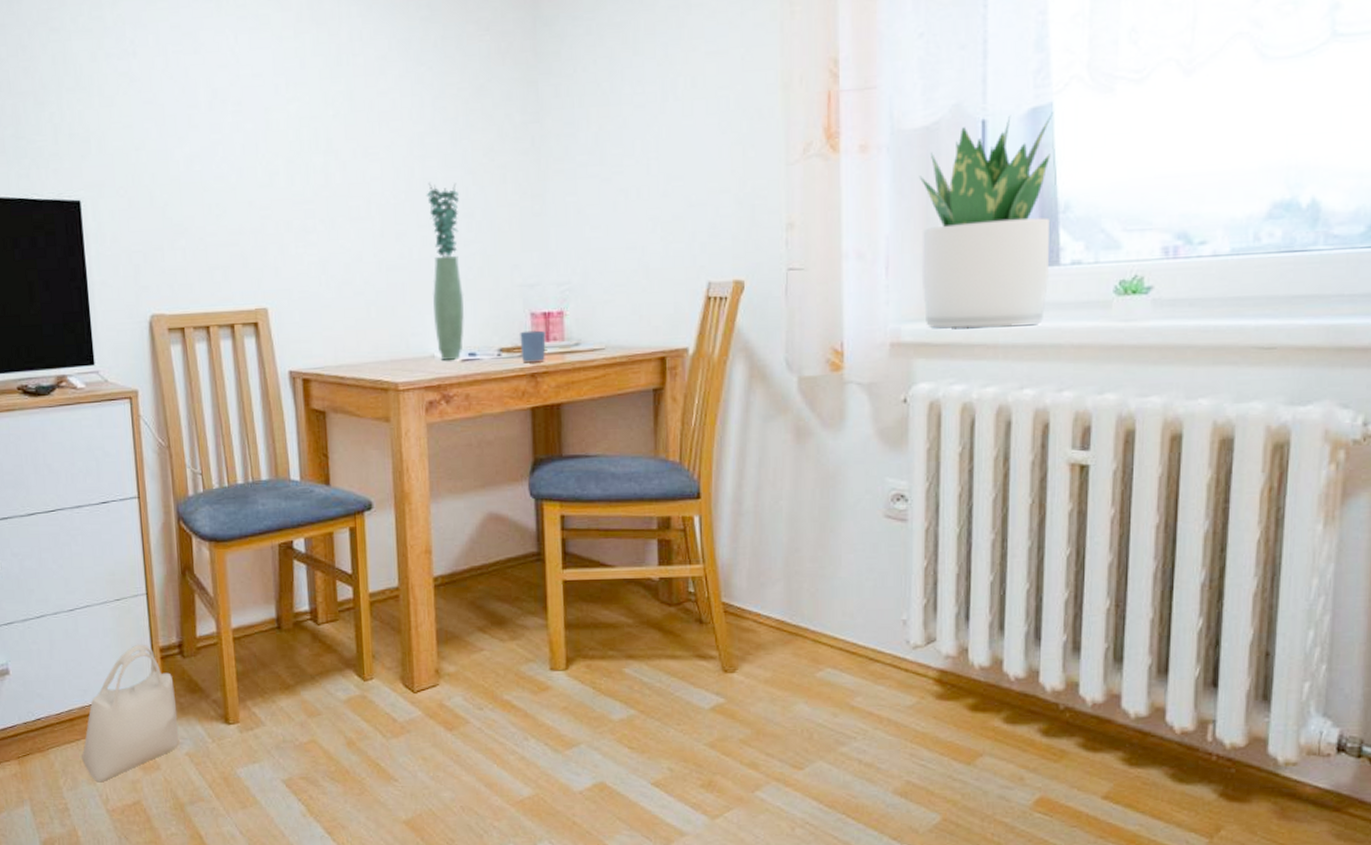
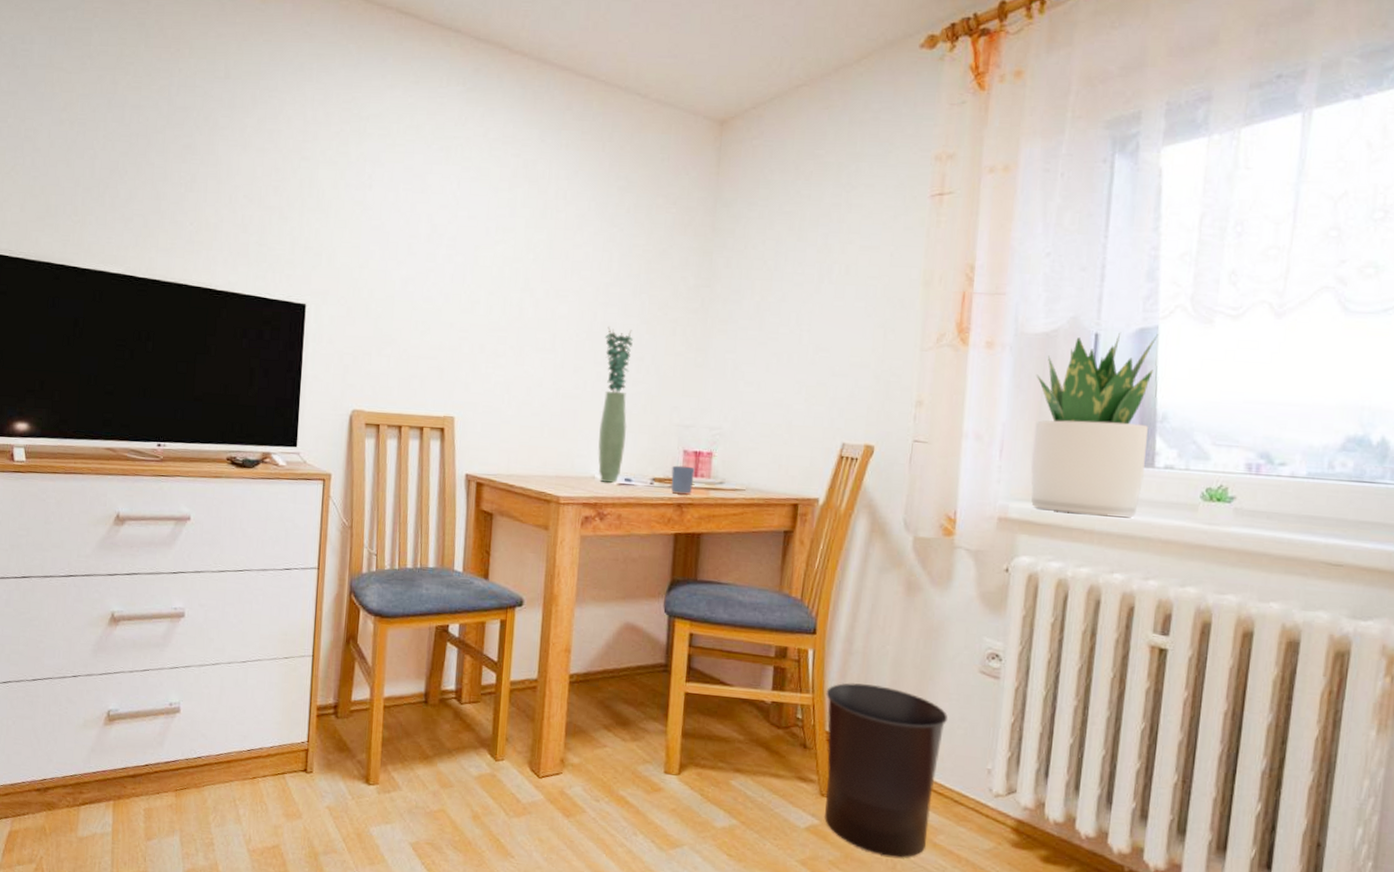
handbag: present [82,644,179,783] -> none [233,700,325,823]
waste bin: none [718,545,854,727] -> present [825,683,948,857]

